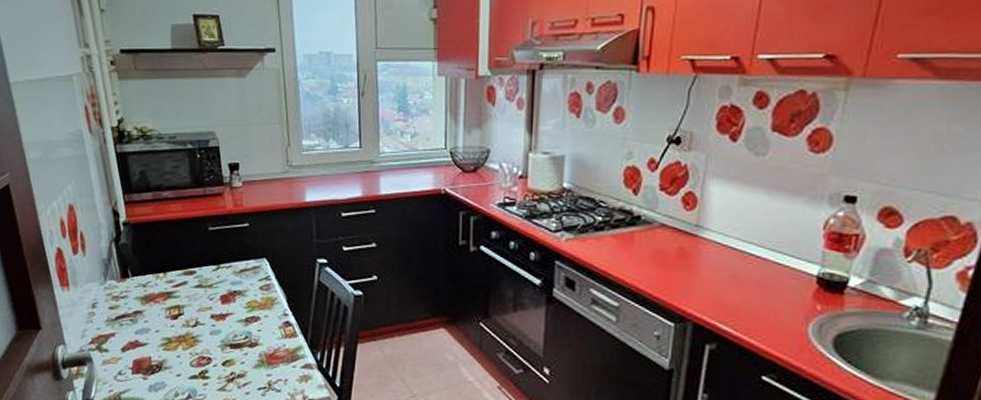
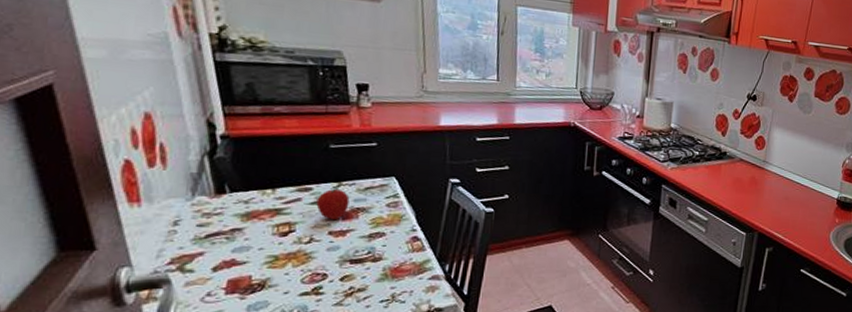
fruit: none [199,270,227,304] -> present [316,187,350,221]

